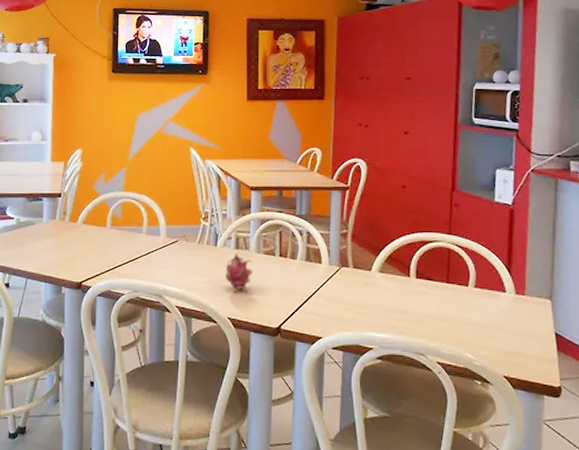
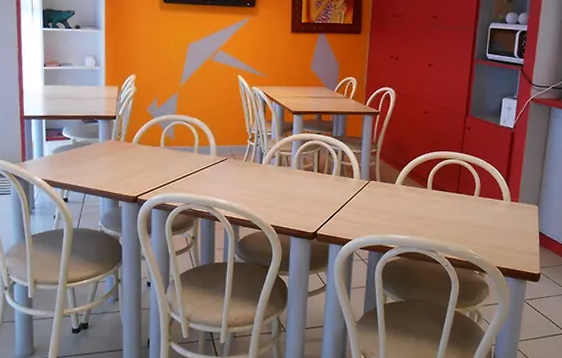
fruit: present [225,251,253,290] -> none [269,168,294,201]

